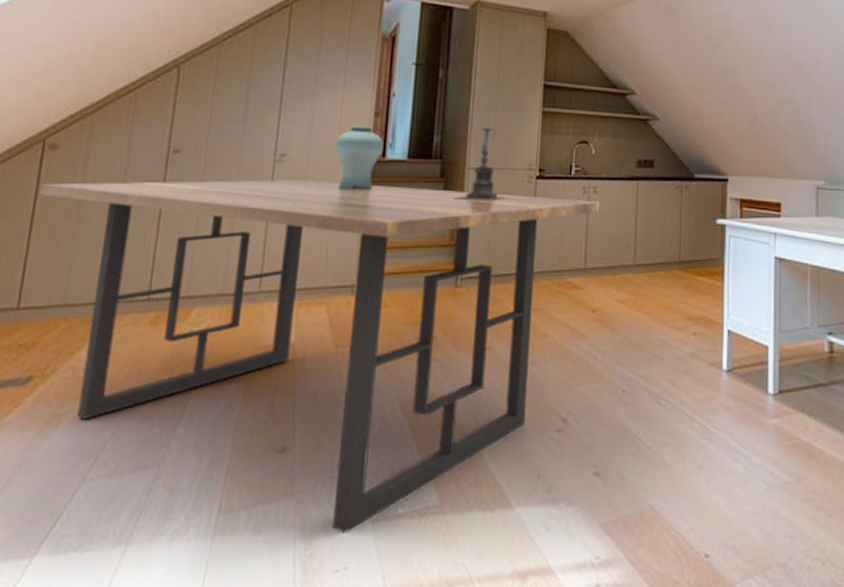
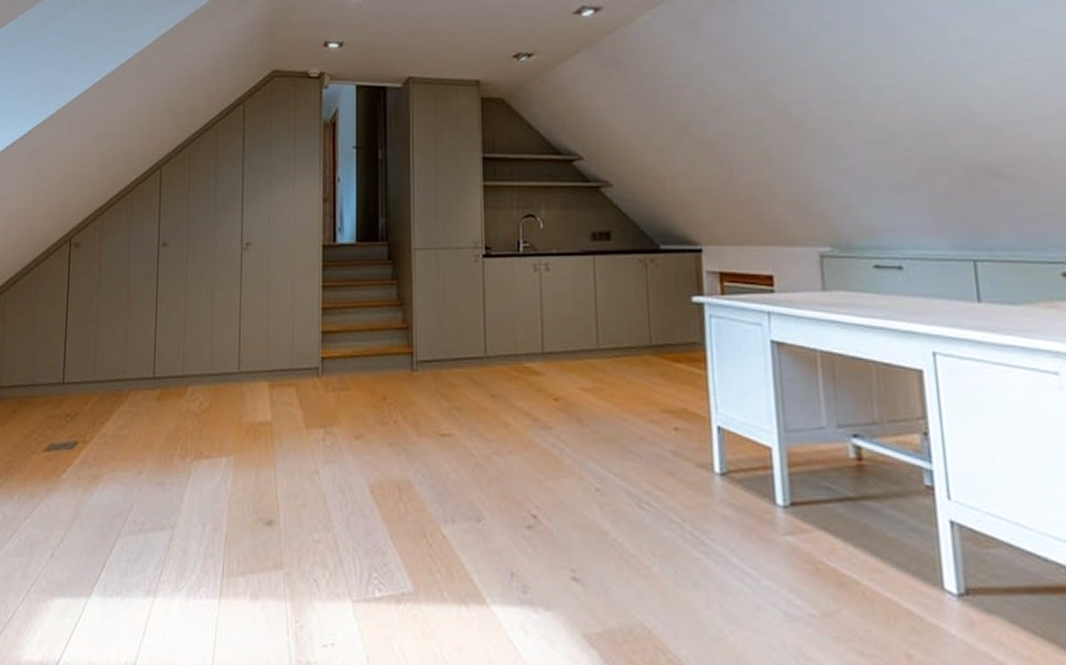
dining table: present [40,179,600,533] -> none [71,266,554,610]
vase: present [335,125,384,191] -> none [292,211,334,276]
candle holder: present [453,123,507,202] -> none [402,202,455,283]

